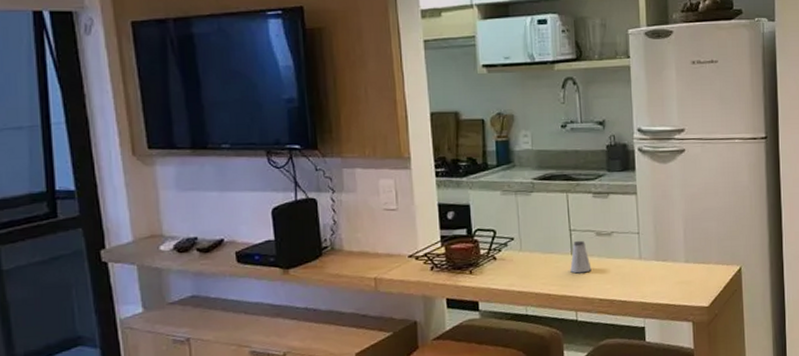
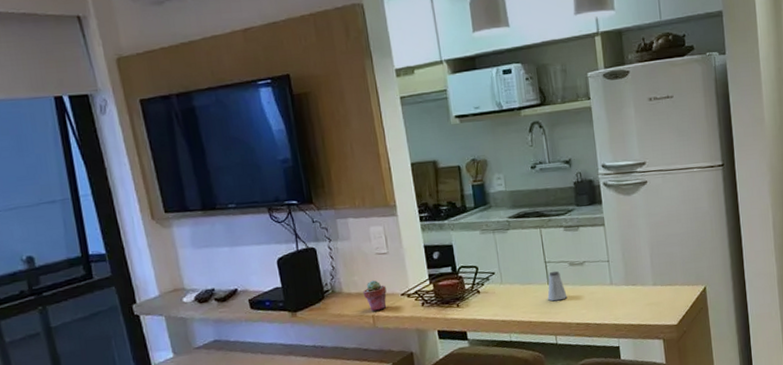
potted succulent: none [366,238,392,273] -> present [363,280,387,311]

